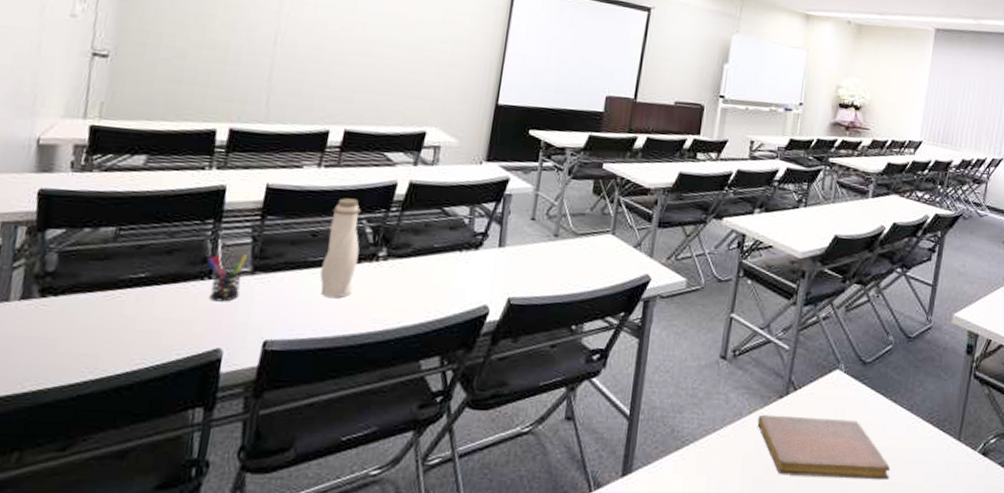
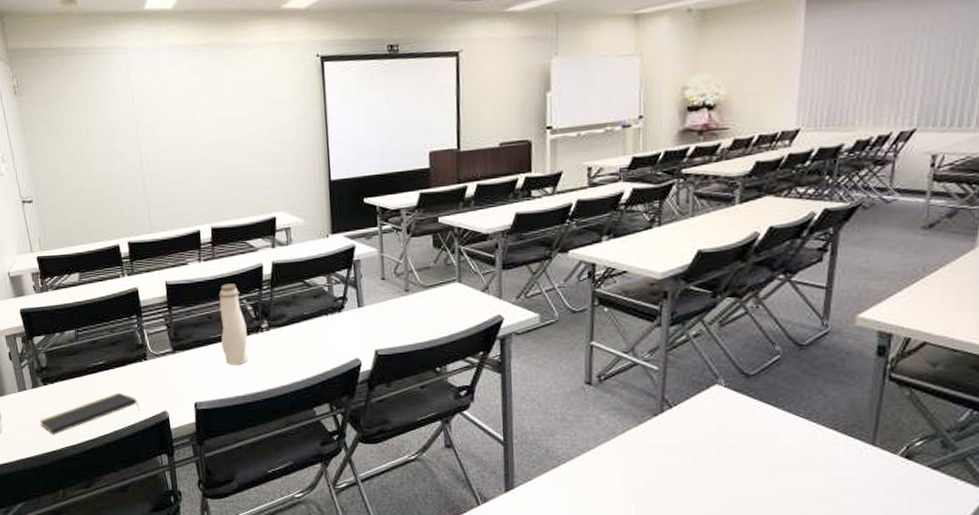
notepad: none [14,317,182,370] -> present [39,392,140,435]
pen holder: present [206,254,247,302] -> none [139,339,168,377]
notebook: present [757,414,891,481] -> none [633,431,790,487]

